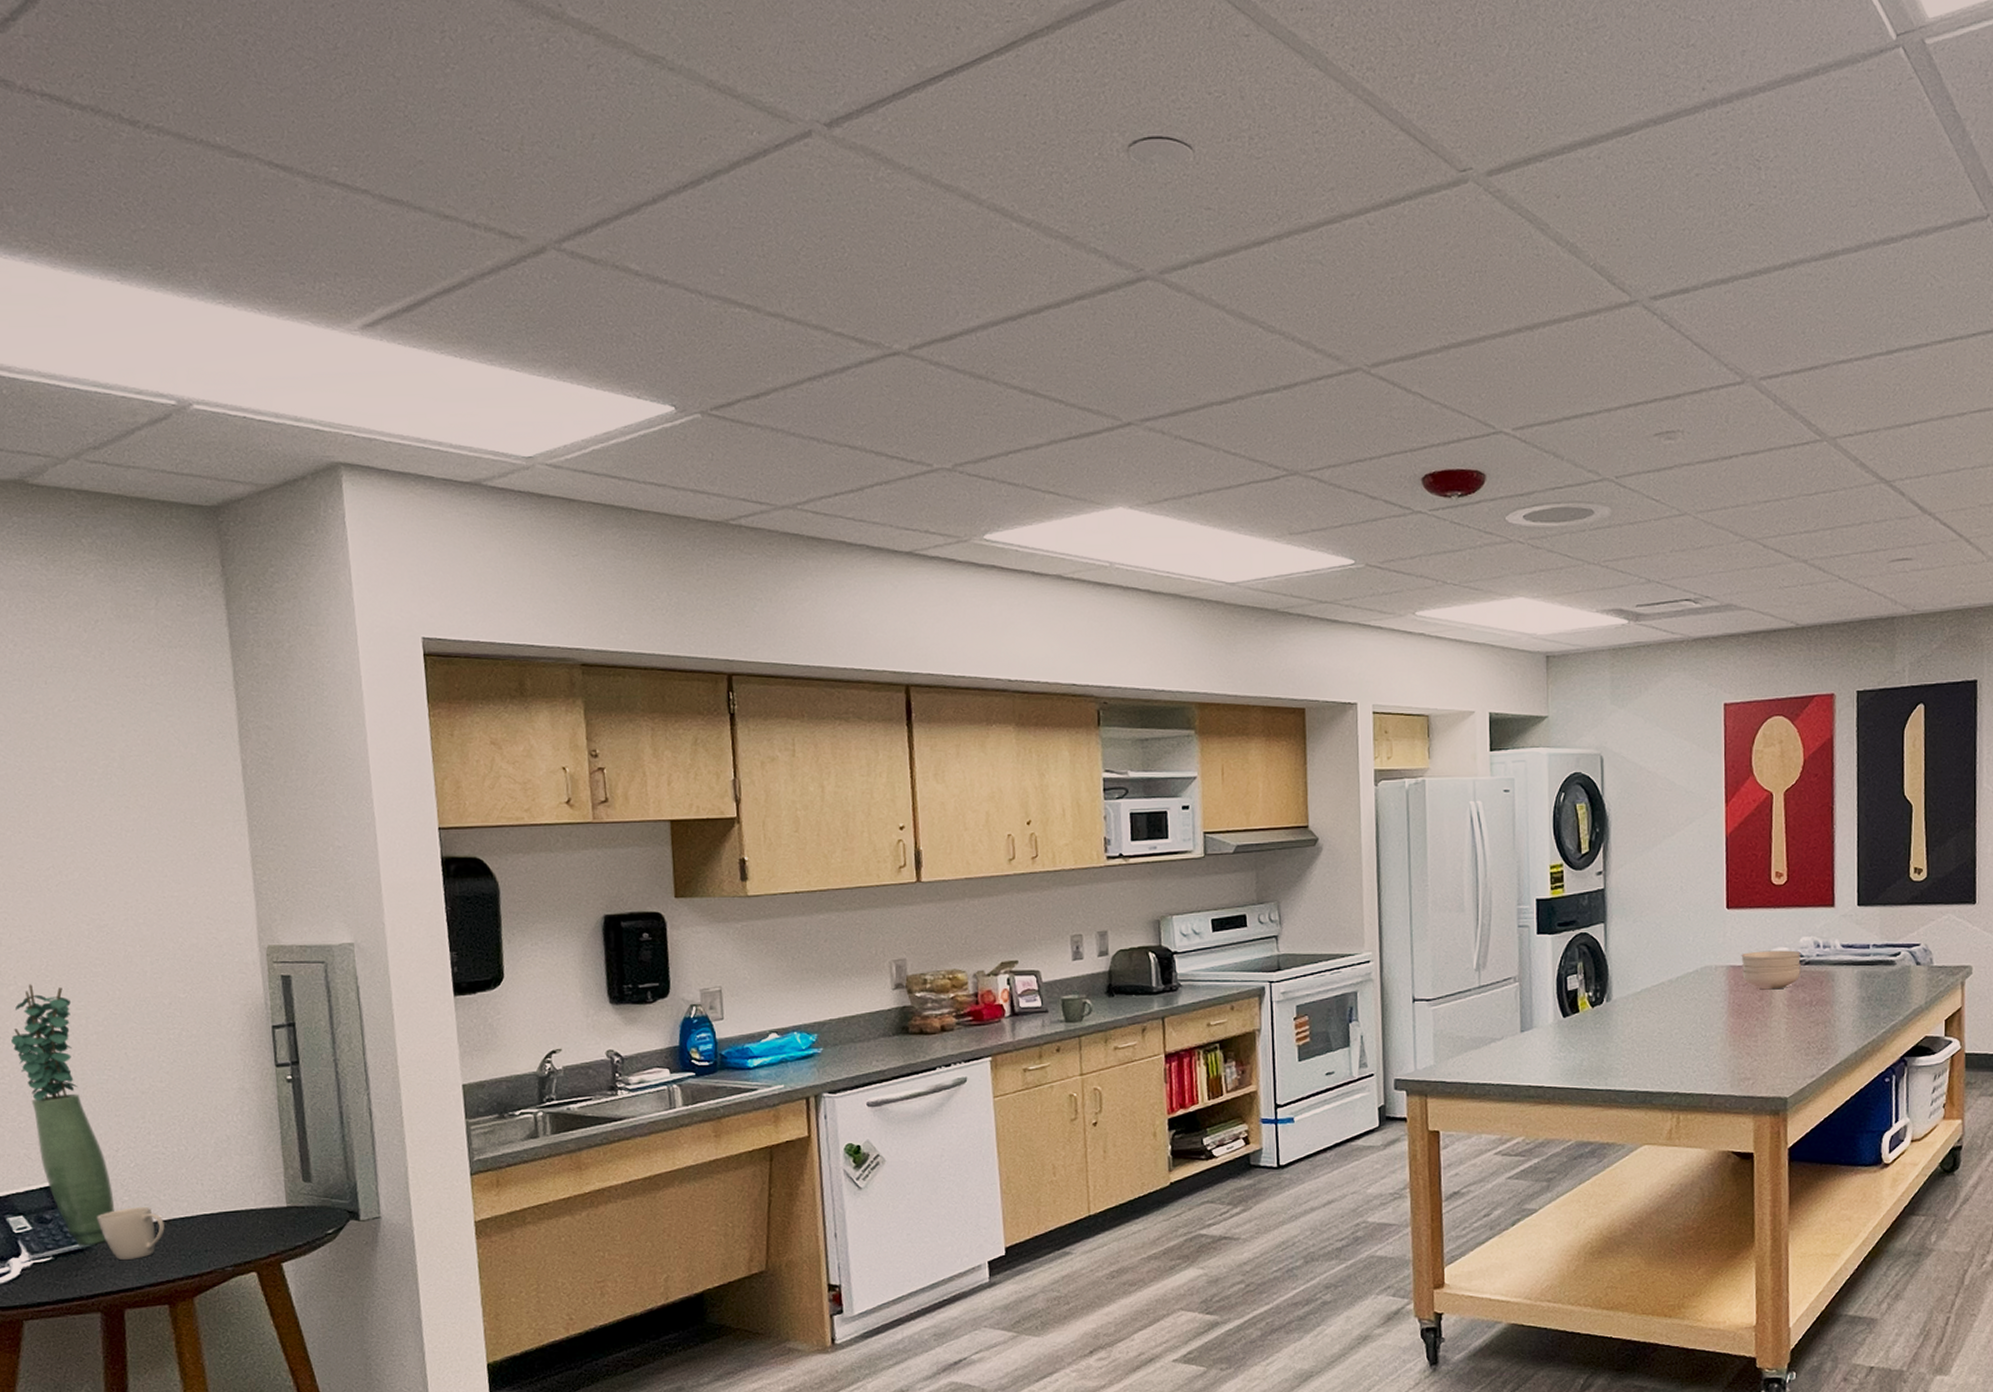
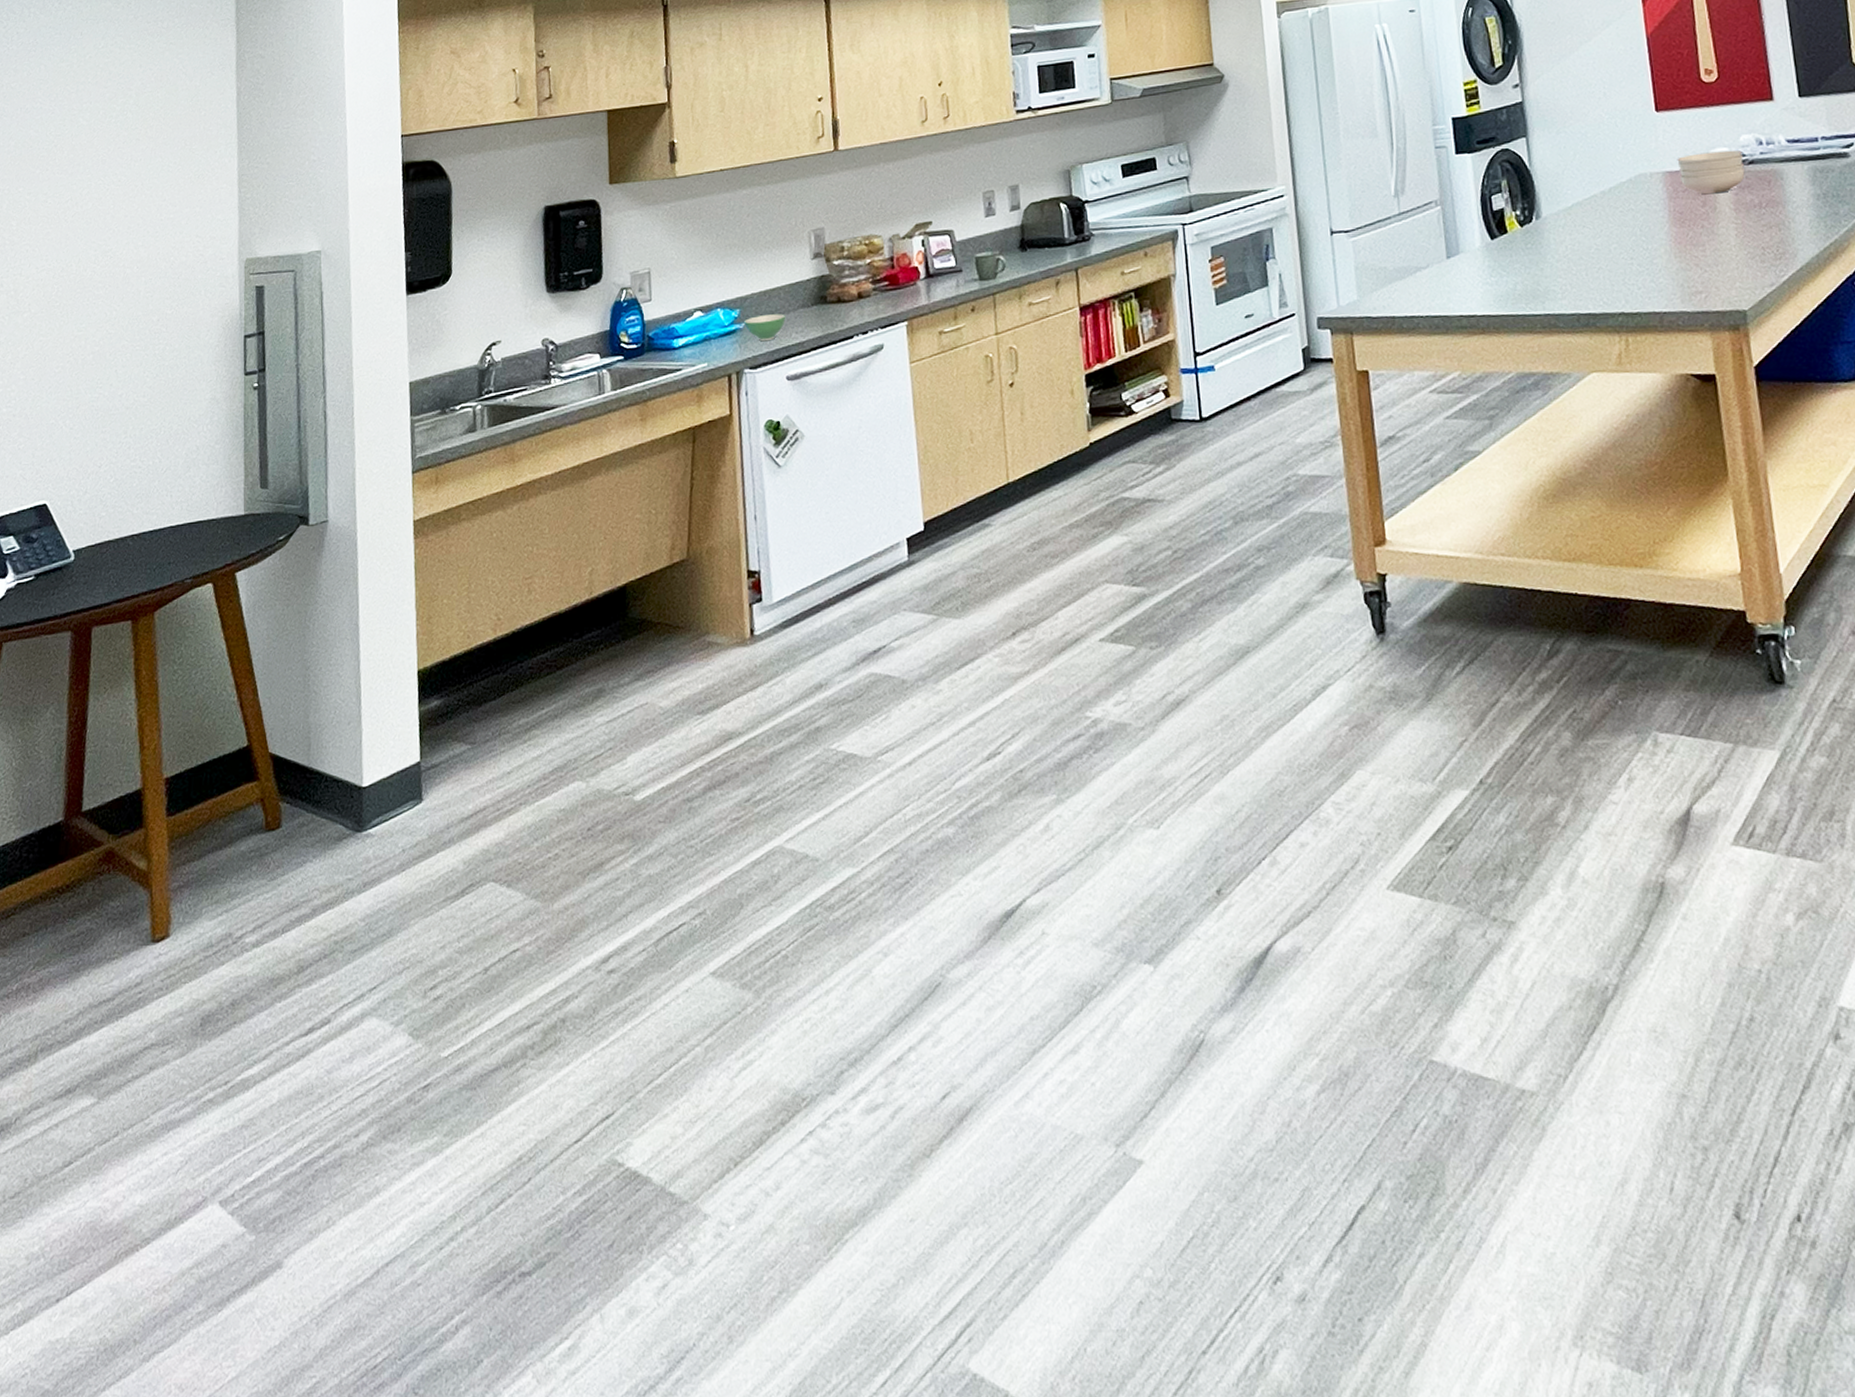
vase: present [11,984,115,1247] -> none [20,310,93,565]
mug: present [96,1207,165,1261] -> none [76,521,135,577]
bowl: none [822,1041,866,1067] -> present [744,314,786,342]

